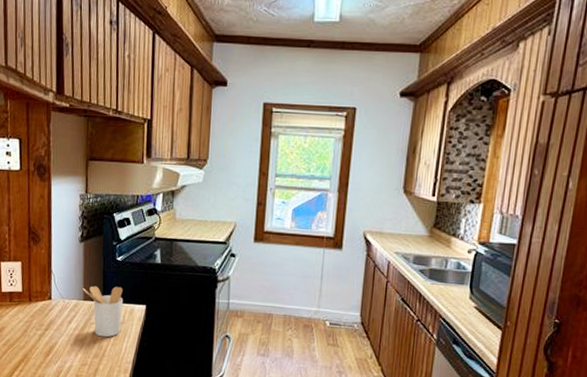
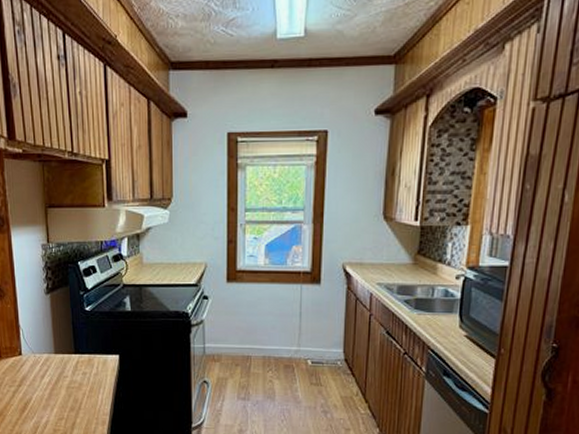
utensil holder: present [82,286,124,338] -> none [52,337,96,390]

